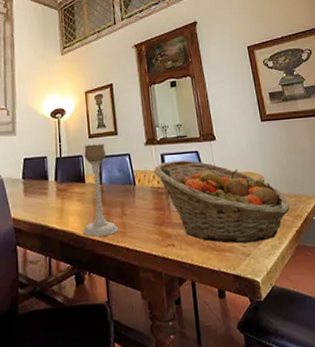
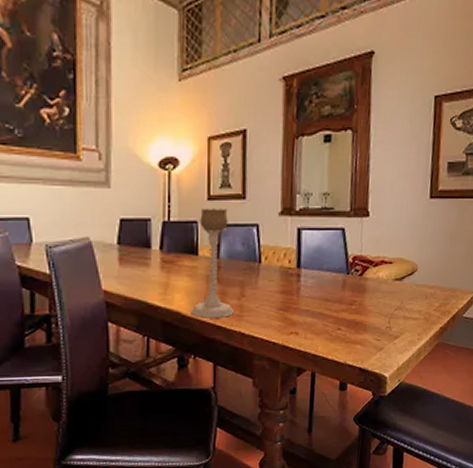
fruit basket: present [154,160,291,244] -> none [286,238,441,337]

